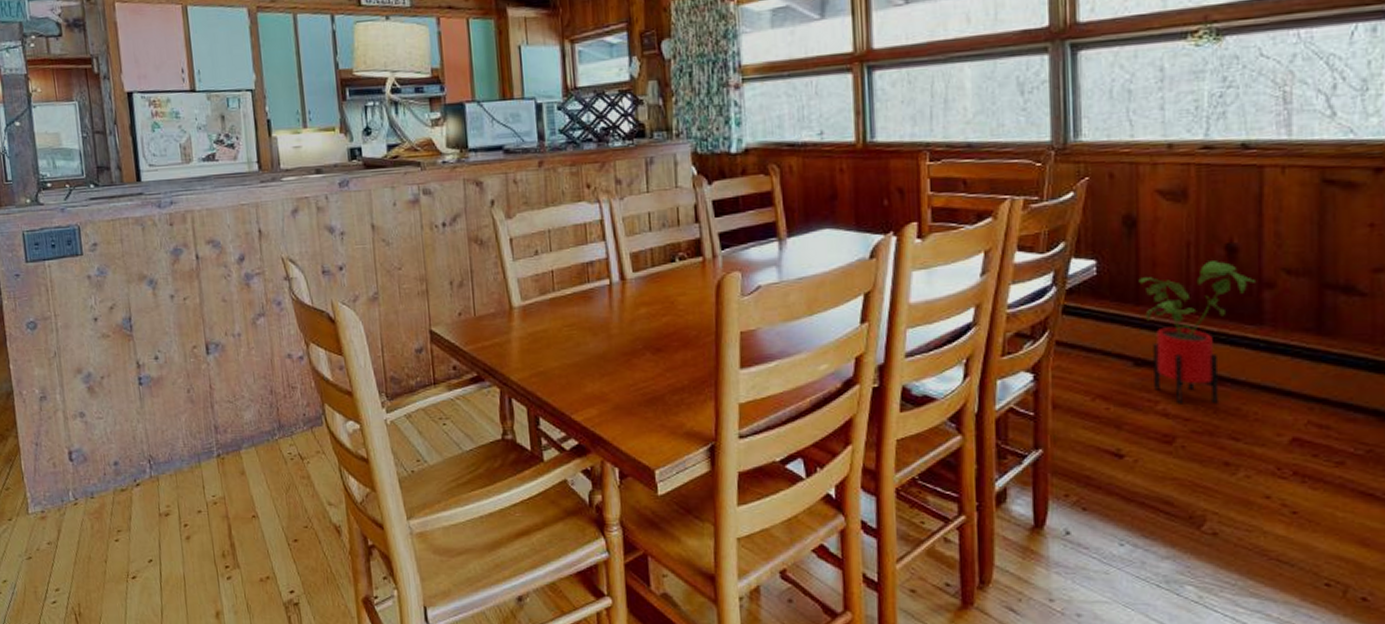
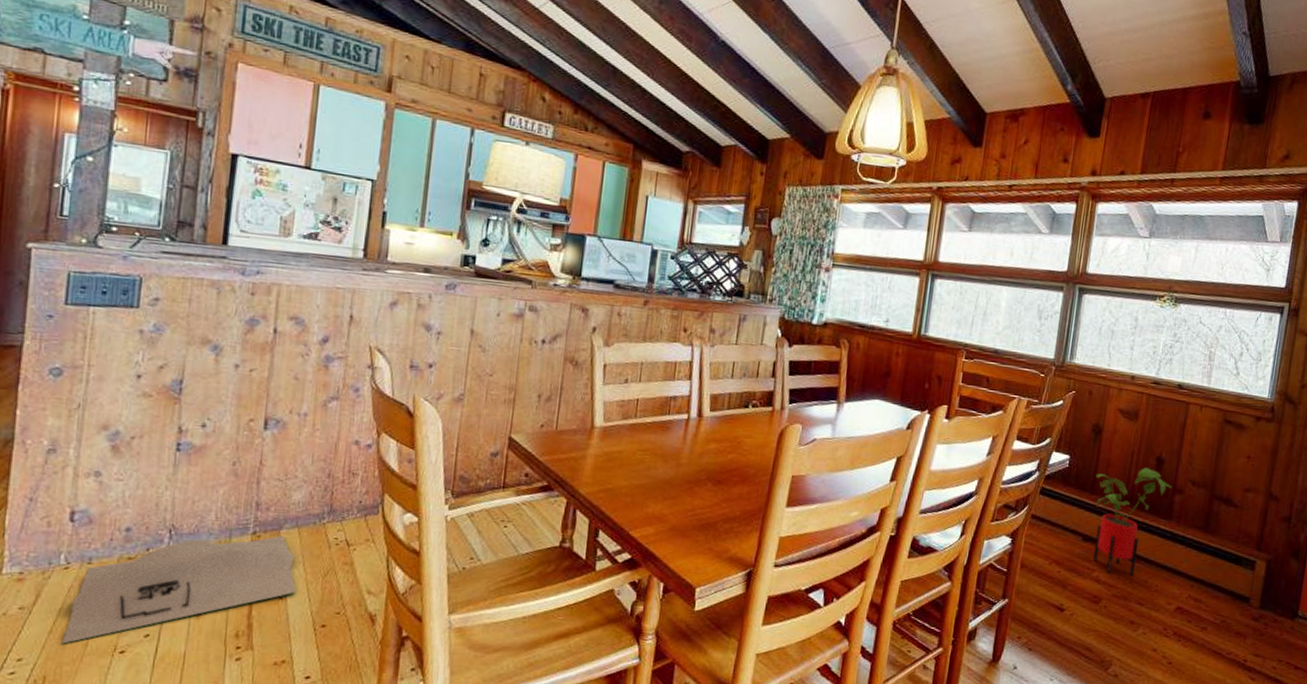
bag: none [85,455,265,573] -> present [61,535,296,644]

